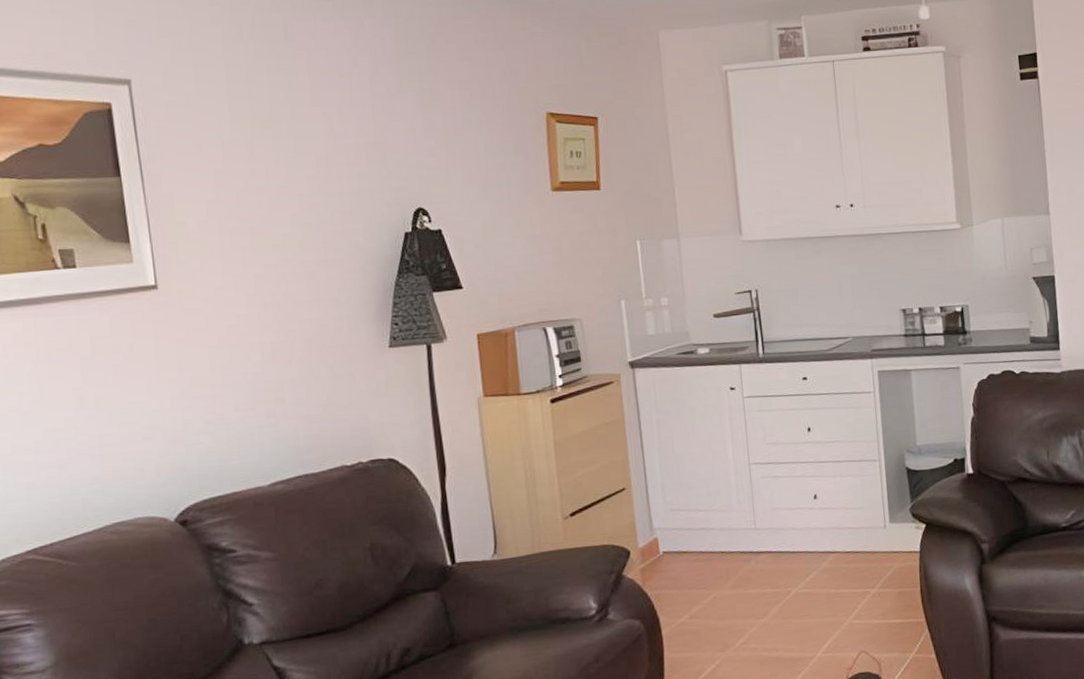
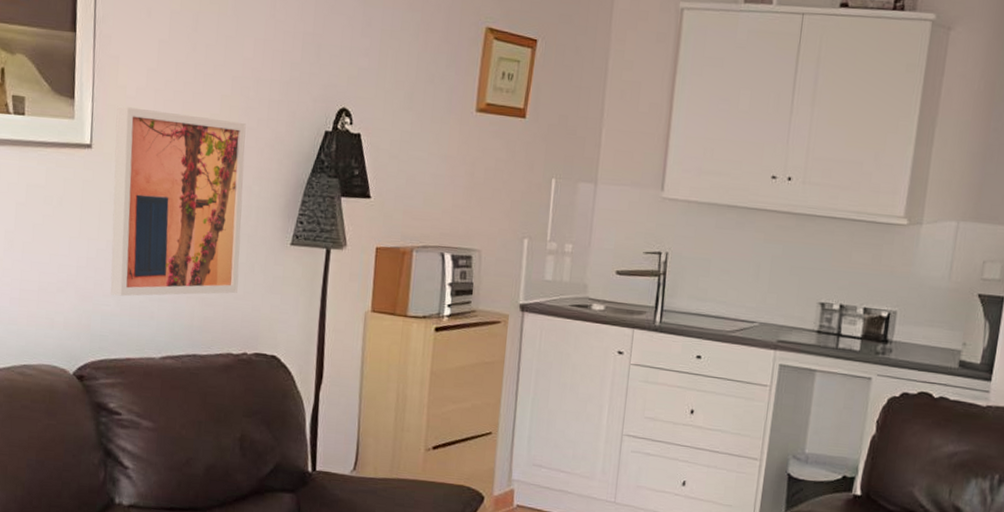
wall art: none [179,237,341,432] -> present [110,106,246,297]

